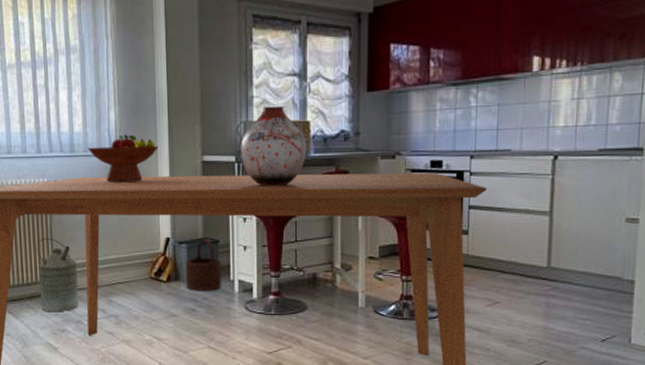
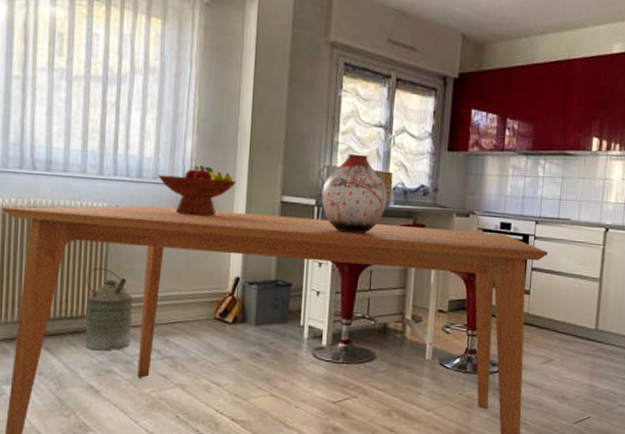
wooden bucket: present [185,239,222,291] -> none [252,281,293,336]

